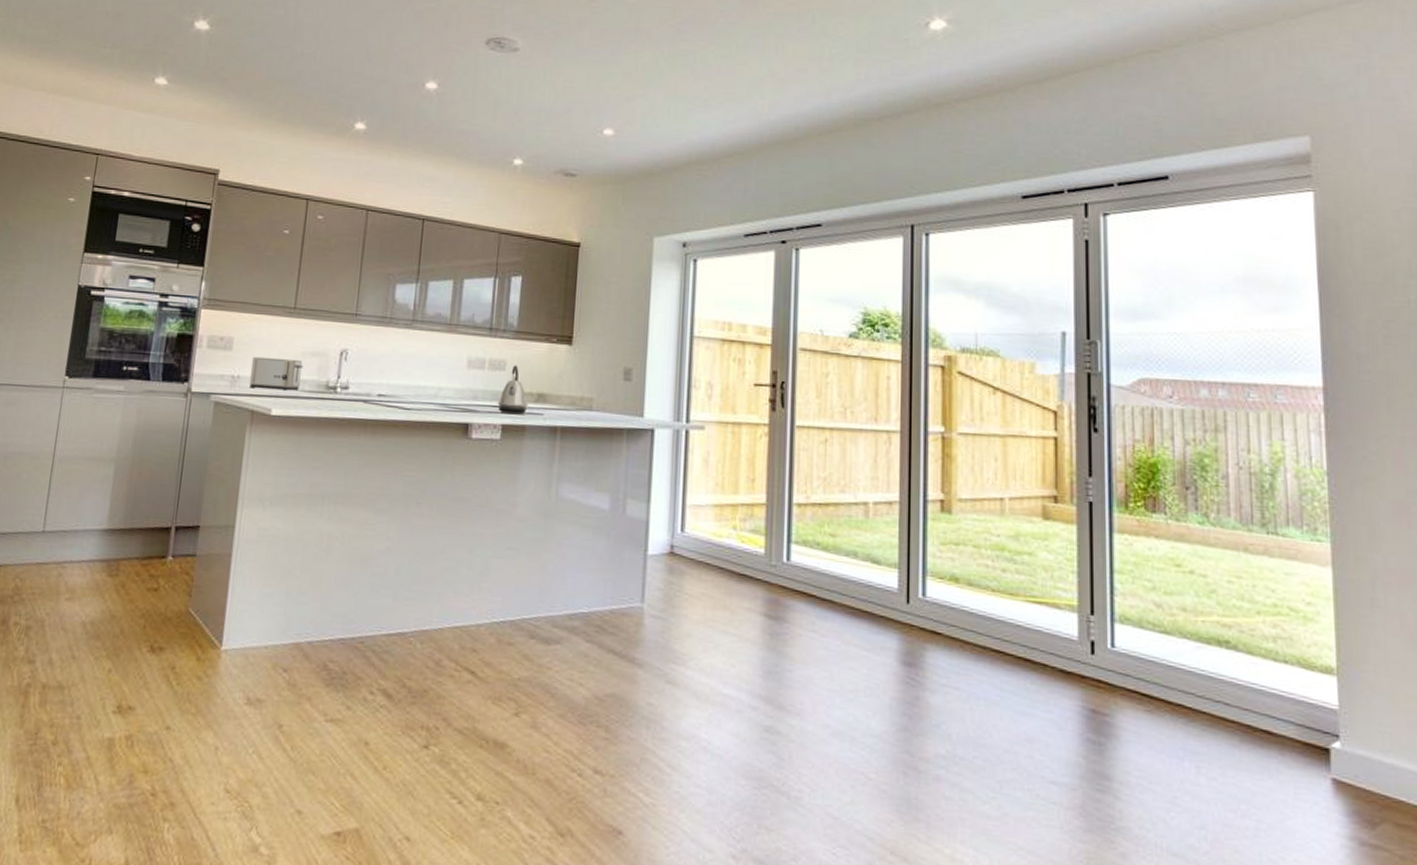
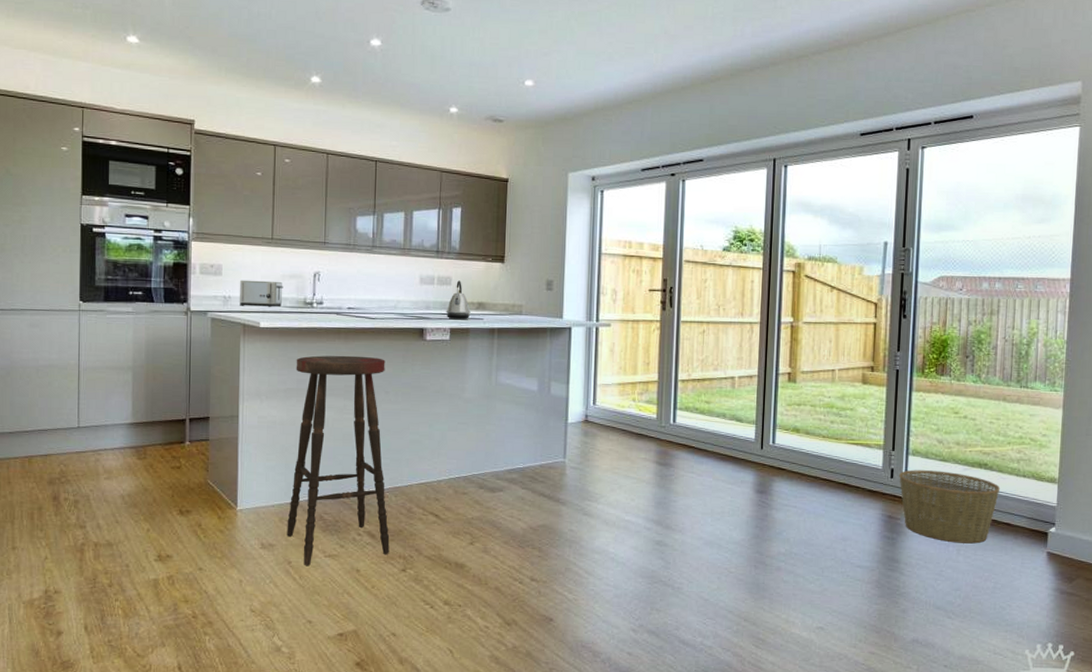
bar stool: none [280,453,420,732] -> present [287,355,390,565]
basket: none [1103,643,1252,759] -> present [899,470,1001,544]

